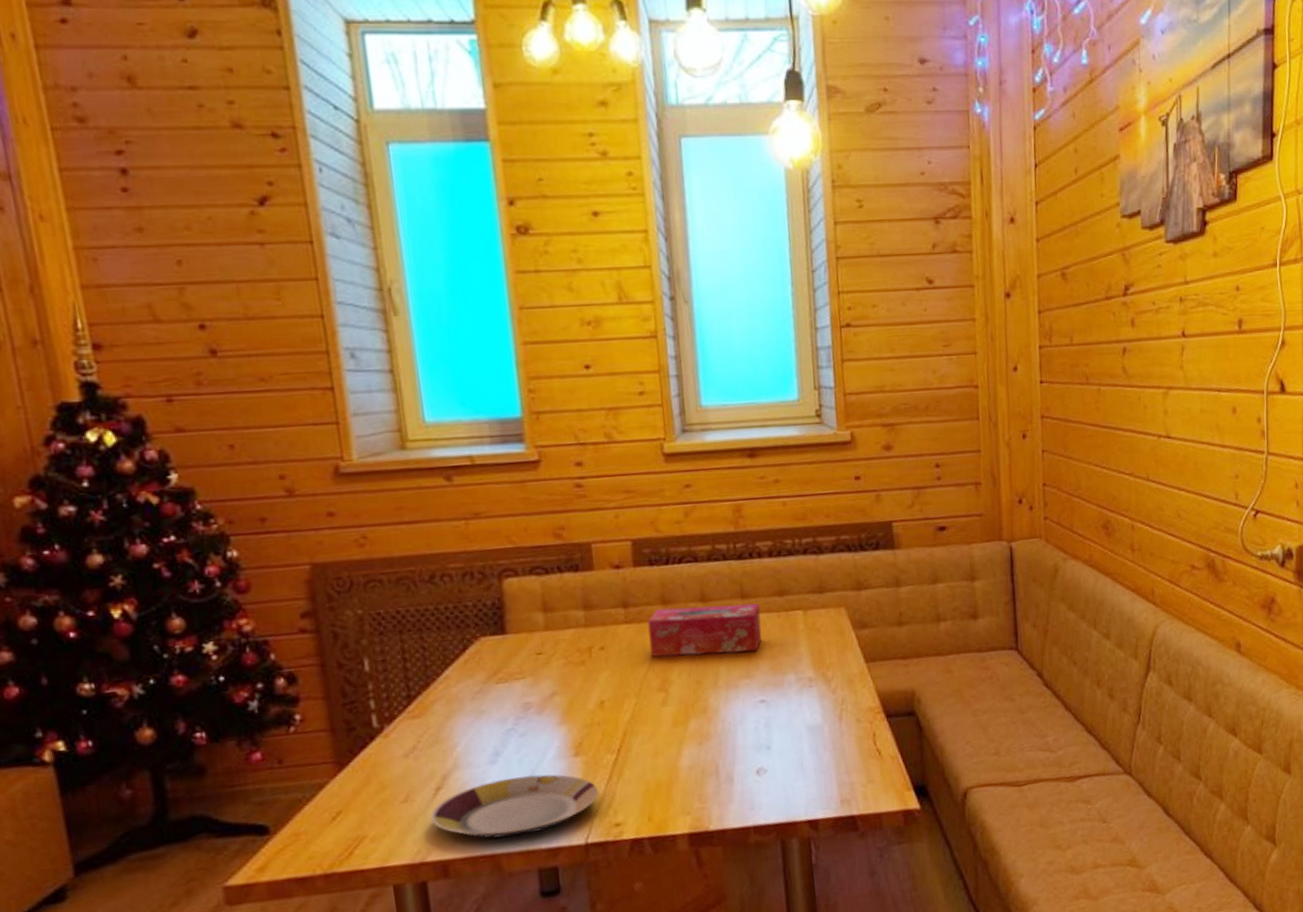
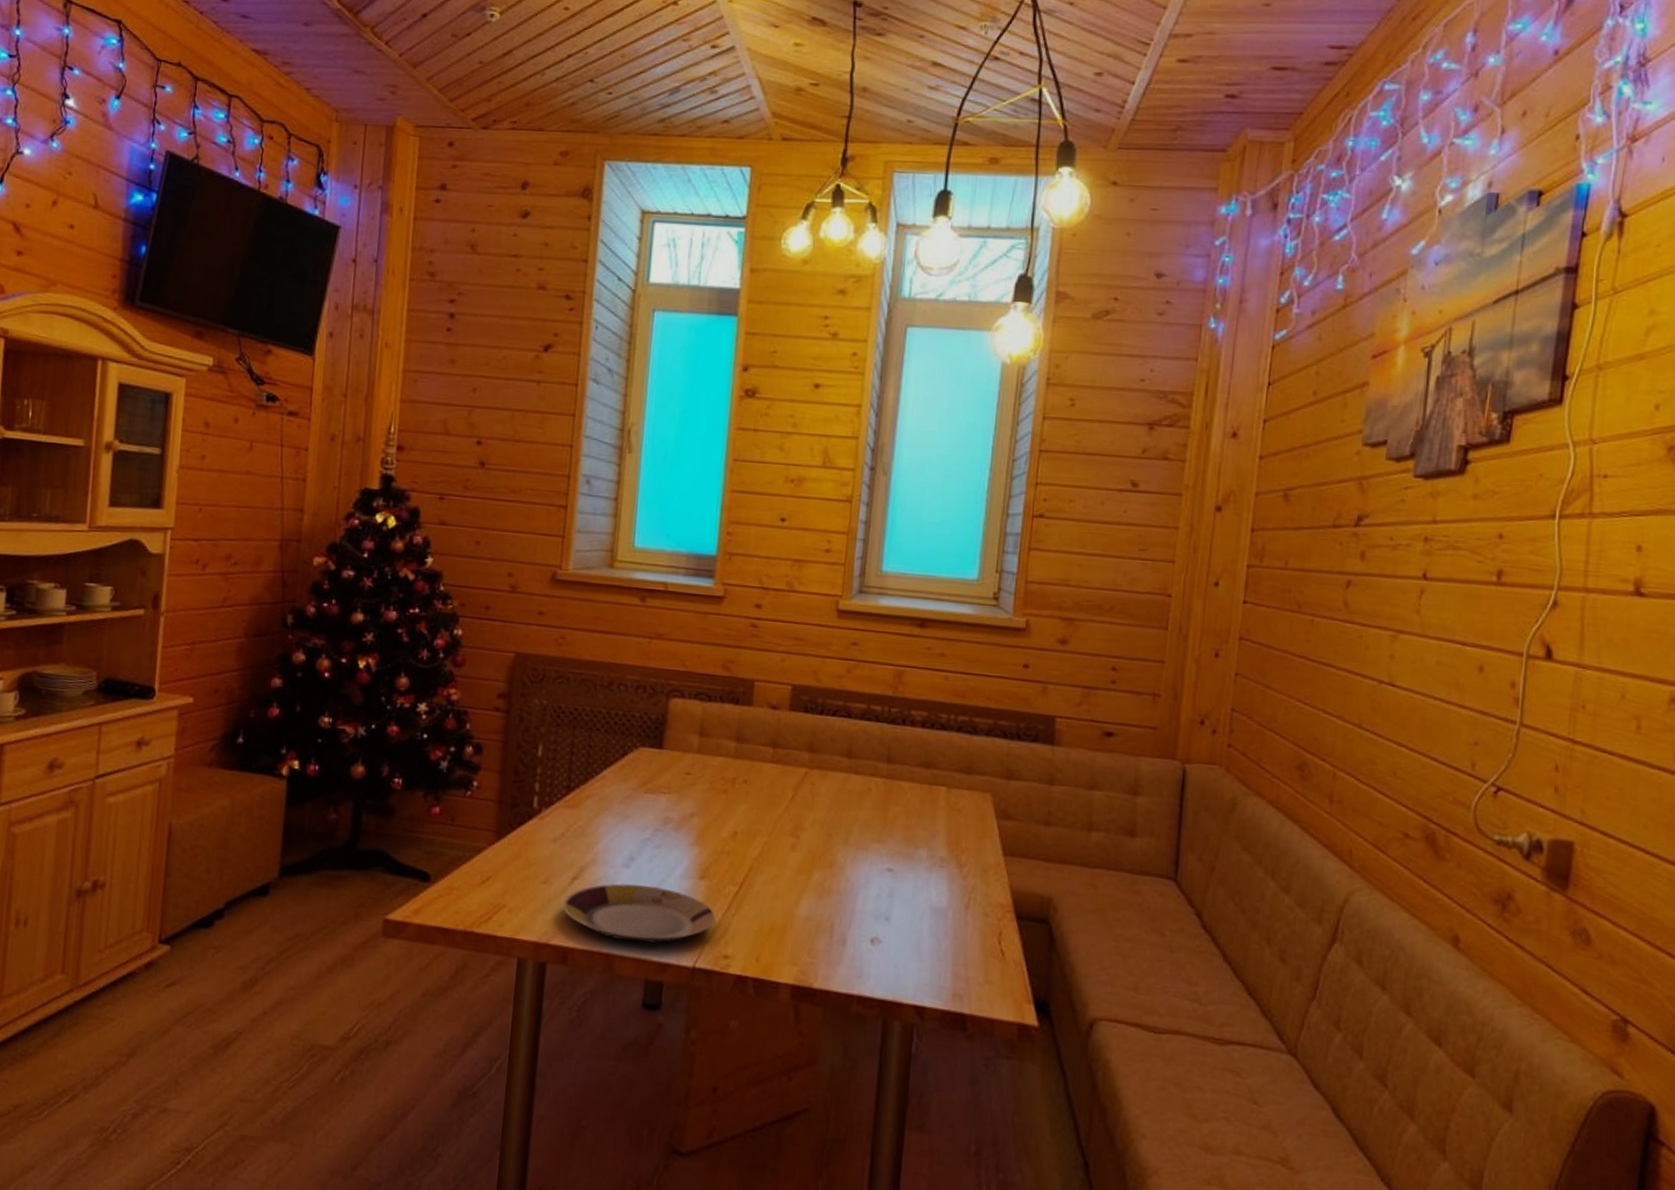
tissue box: present [647,603,762,657] -> none [790,756,904,818]

